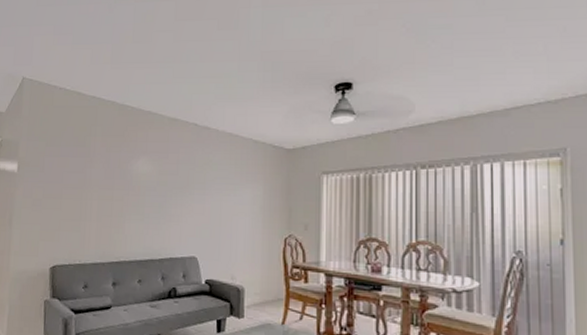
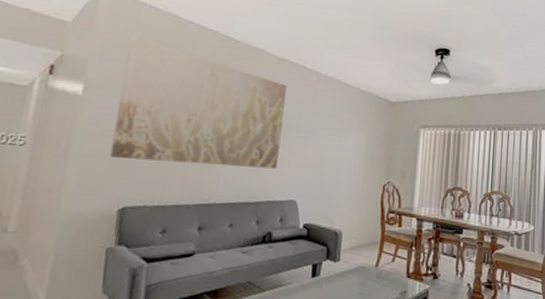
wall art: none [41,117,180,227] -> present [110,36,287,169]

